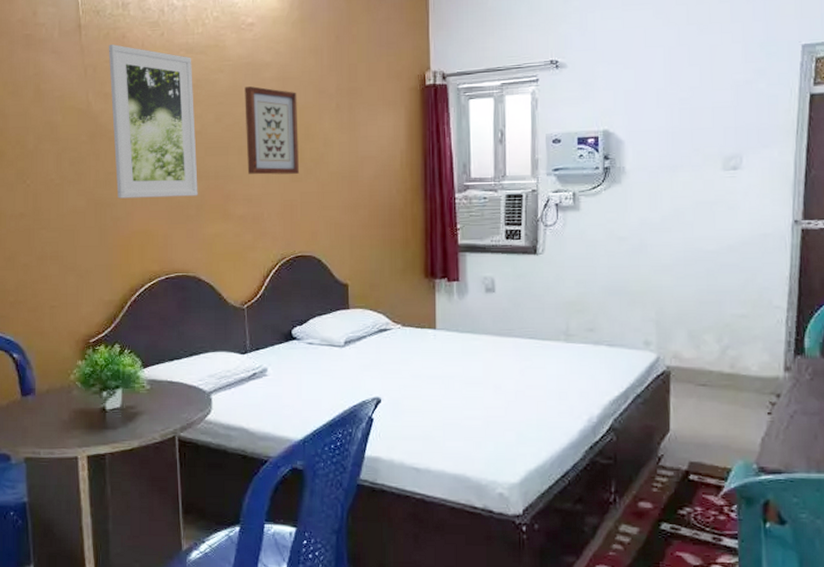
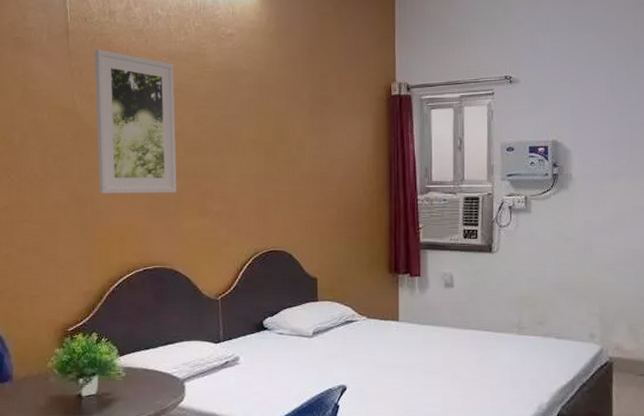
wall art: present [245,86,299,175] -> none [223,92,273,174]

